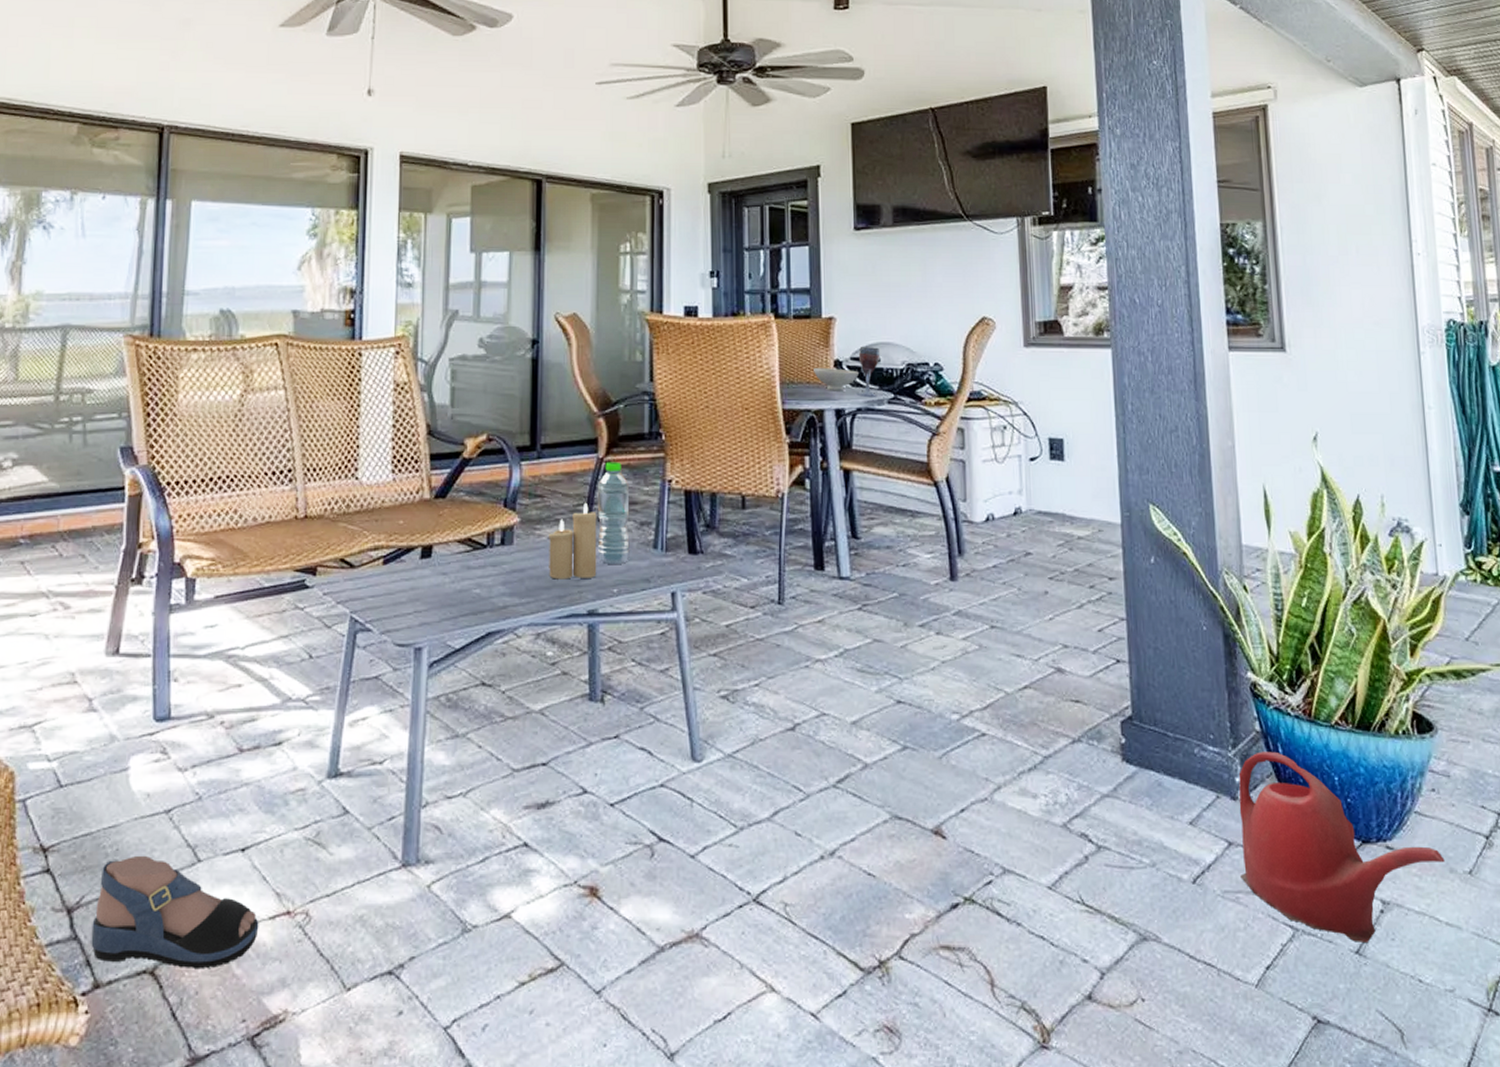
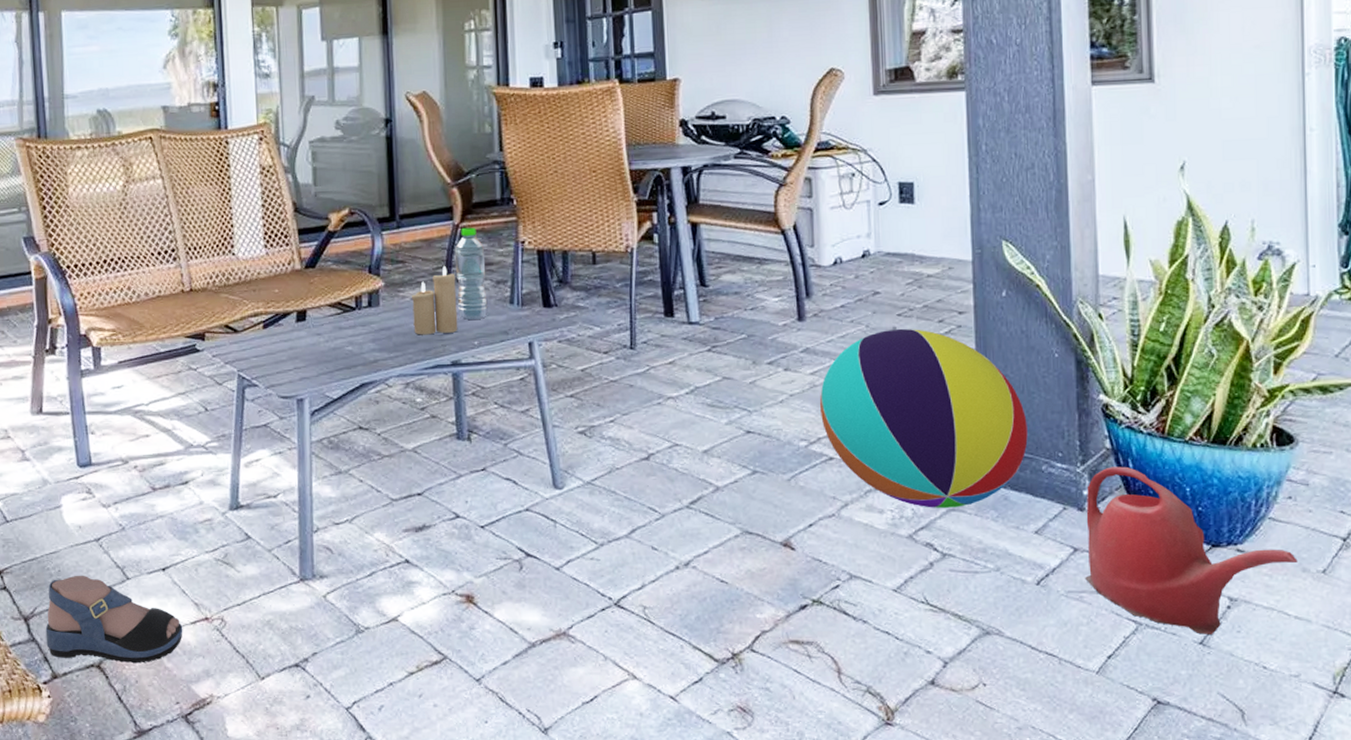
bowl: present [814,368,860,393] -> none [659,128,706,151]
cup: present [856,346,881,398] -> none [703,104,726,154]
beach ball: none [972,593,1180,794] -> present [820,328,1028,508]

